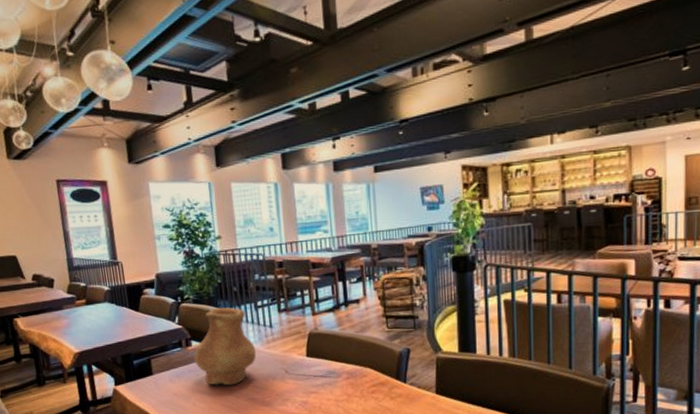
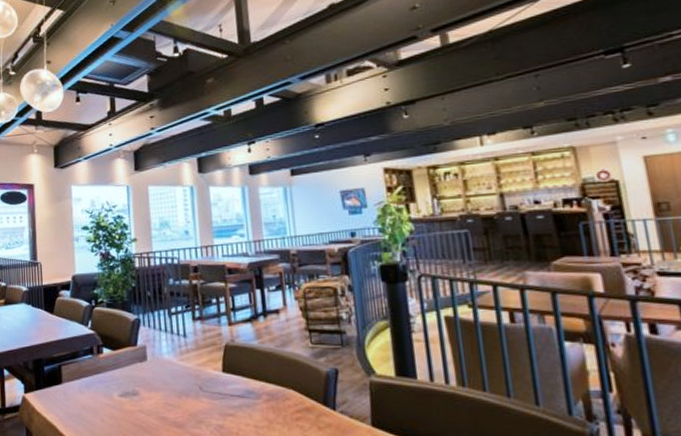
vase: present [194,307,256,386] -> none [104,312,169,401]

